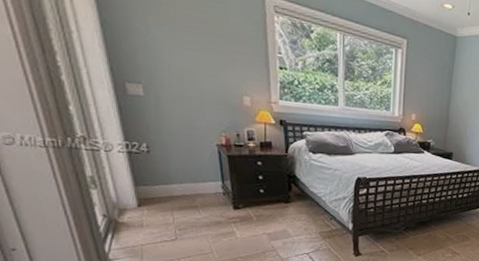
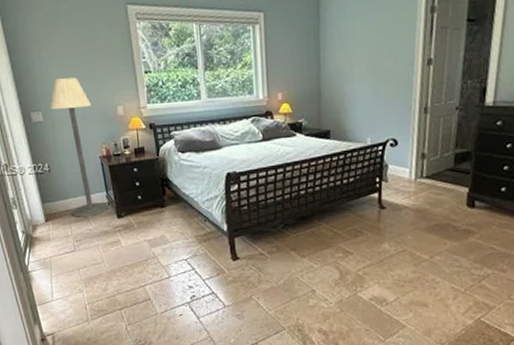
floor lamp: none [154,52,224,206] -> present [50,77,109,218]

